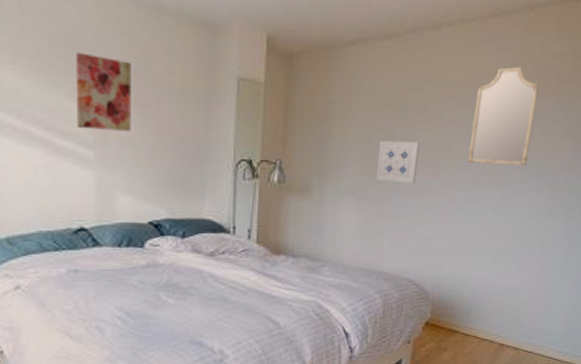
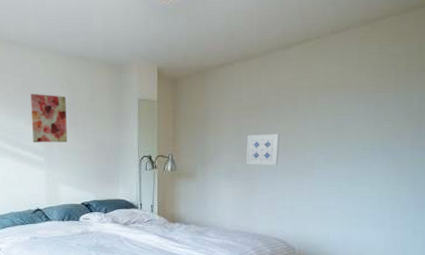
home mirror: present [467,66,540,167] -> none [320,68,380,147]

